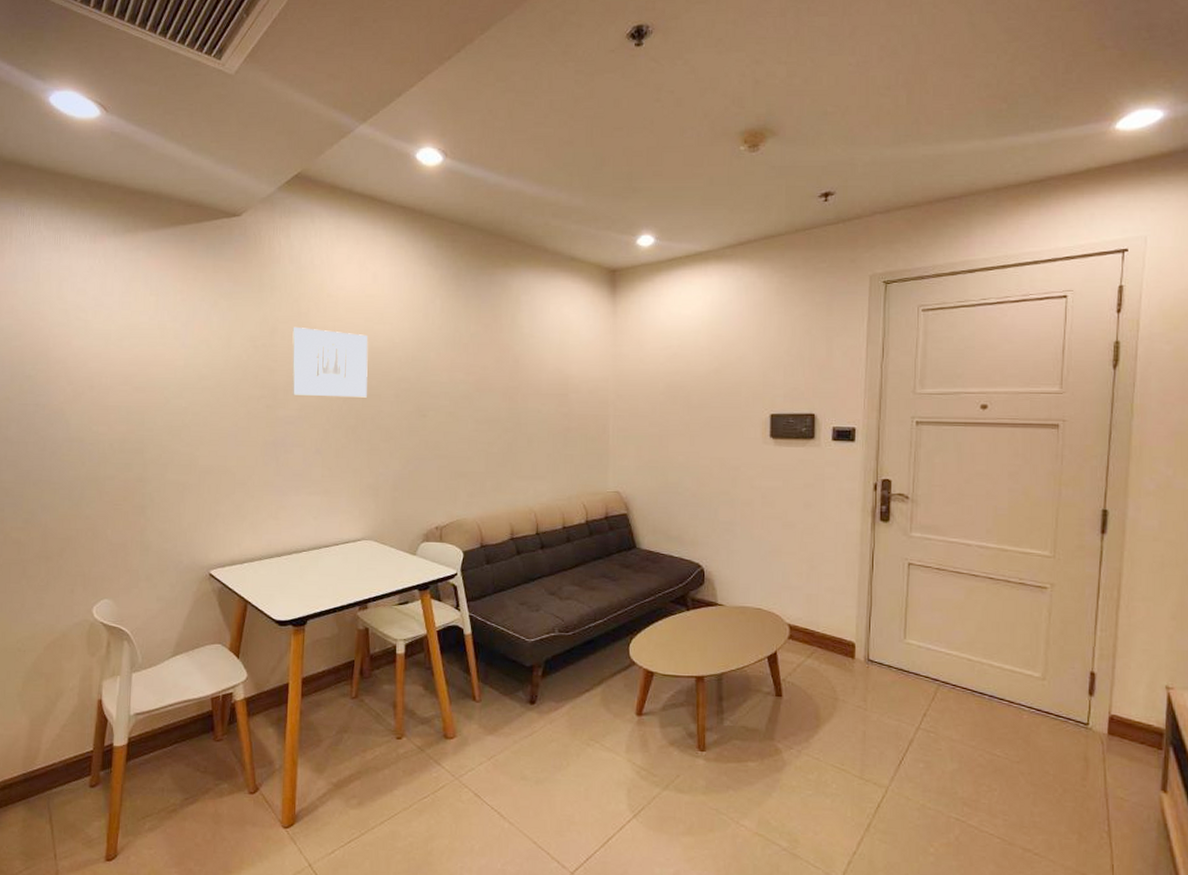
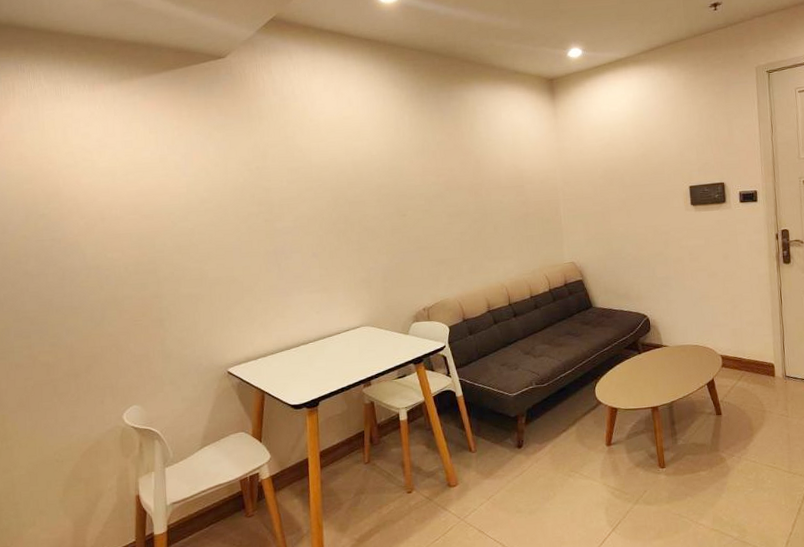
wall art: present [292,326,368,398] -> none [282,149,353,209]

